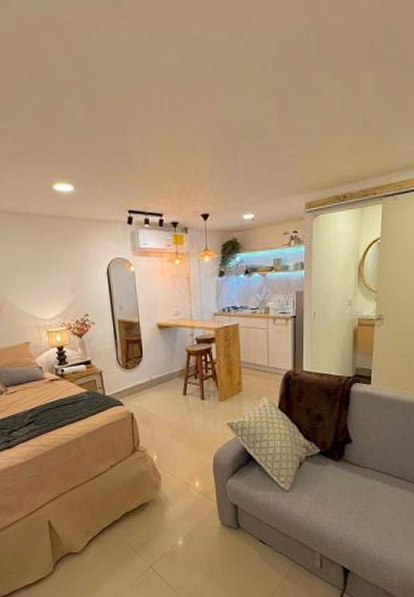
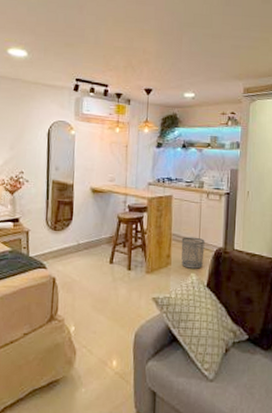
waste bin: none [251,362,274,393] -> present [181,236,205,269]

